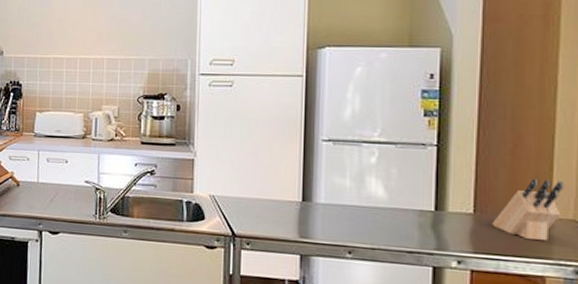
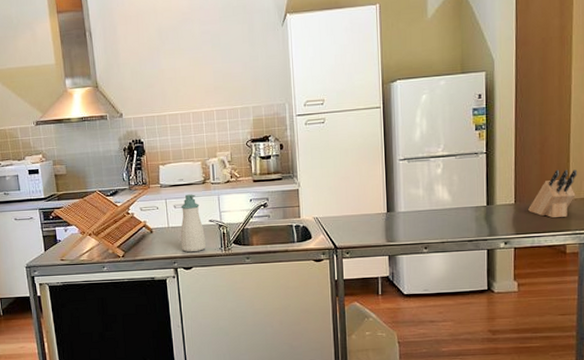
soap bottle: none [49,148,78,216] -> present [180,194,206,253]

